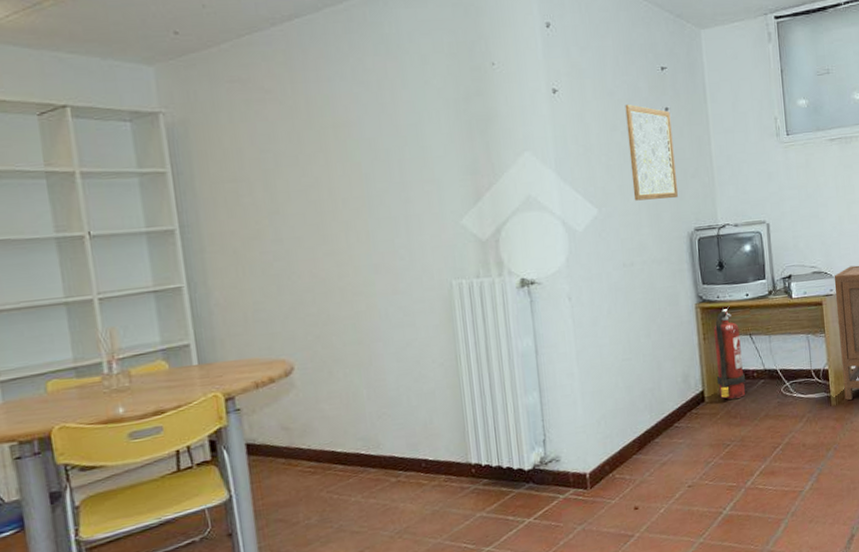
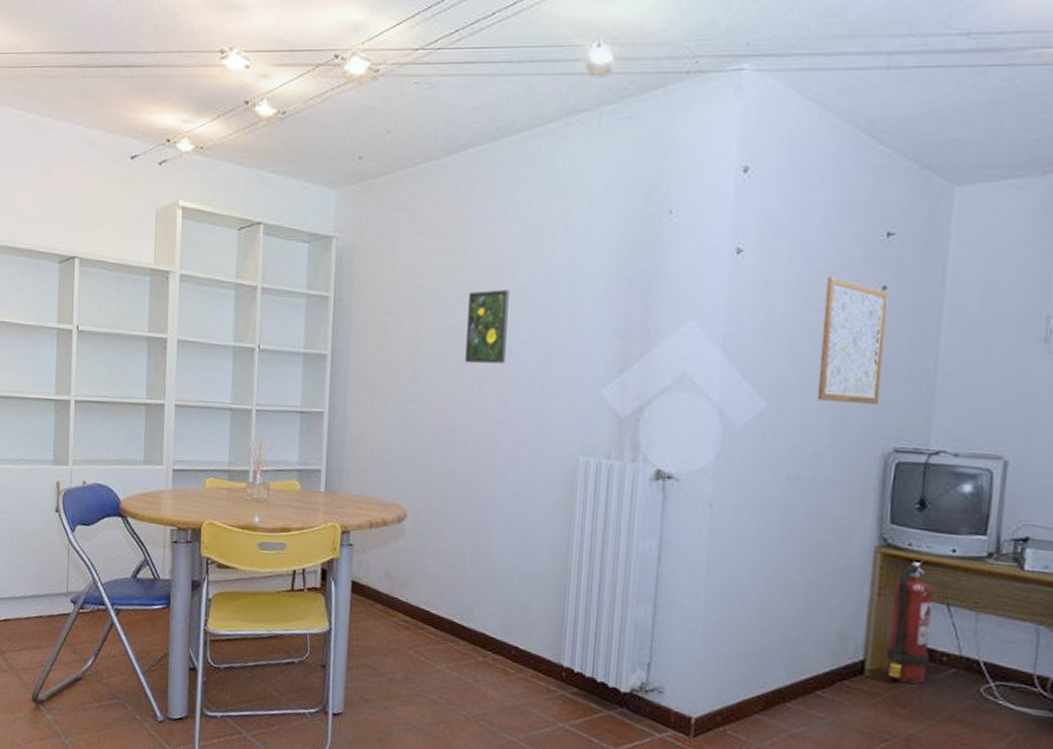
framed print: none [319,144,367,216] -> present [465,289,509,364]

